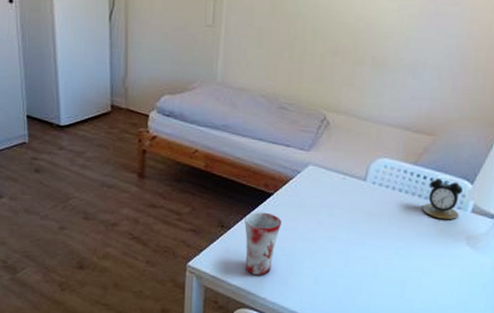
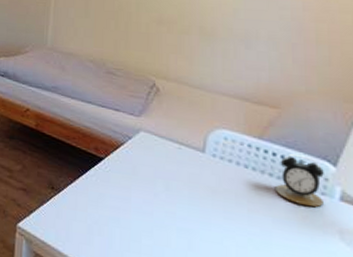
mug: present [244,212,282,276] -> none [75,176,114,248]

